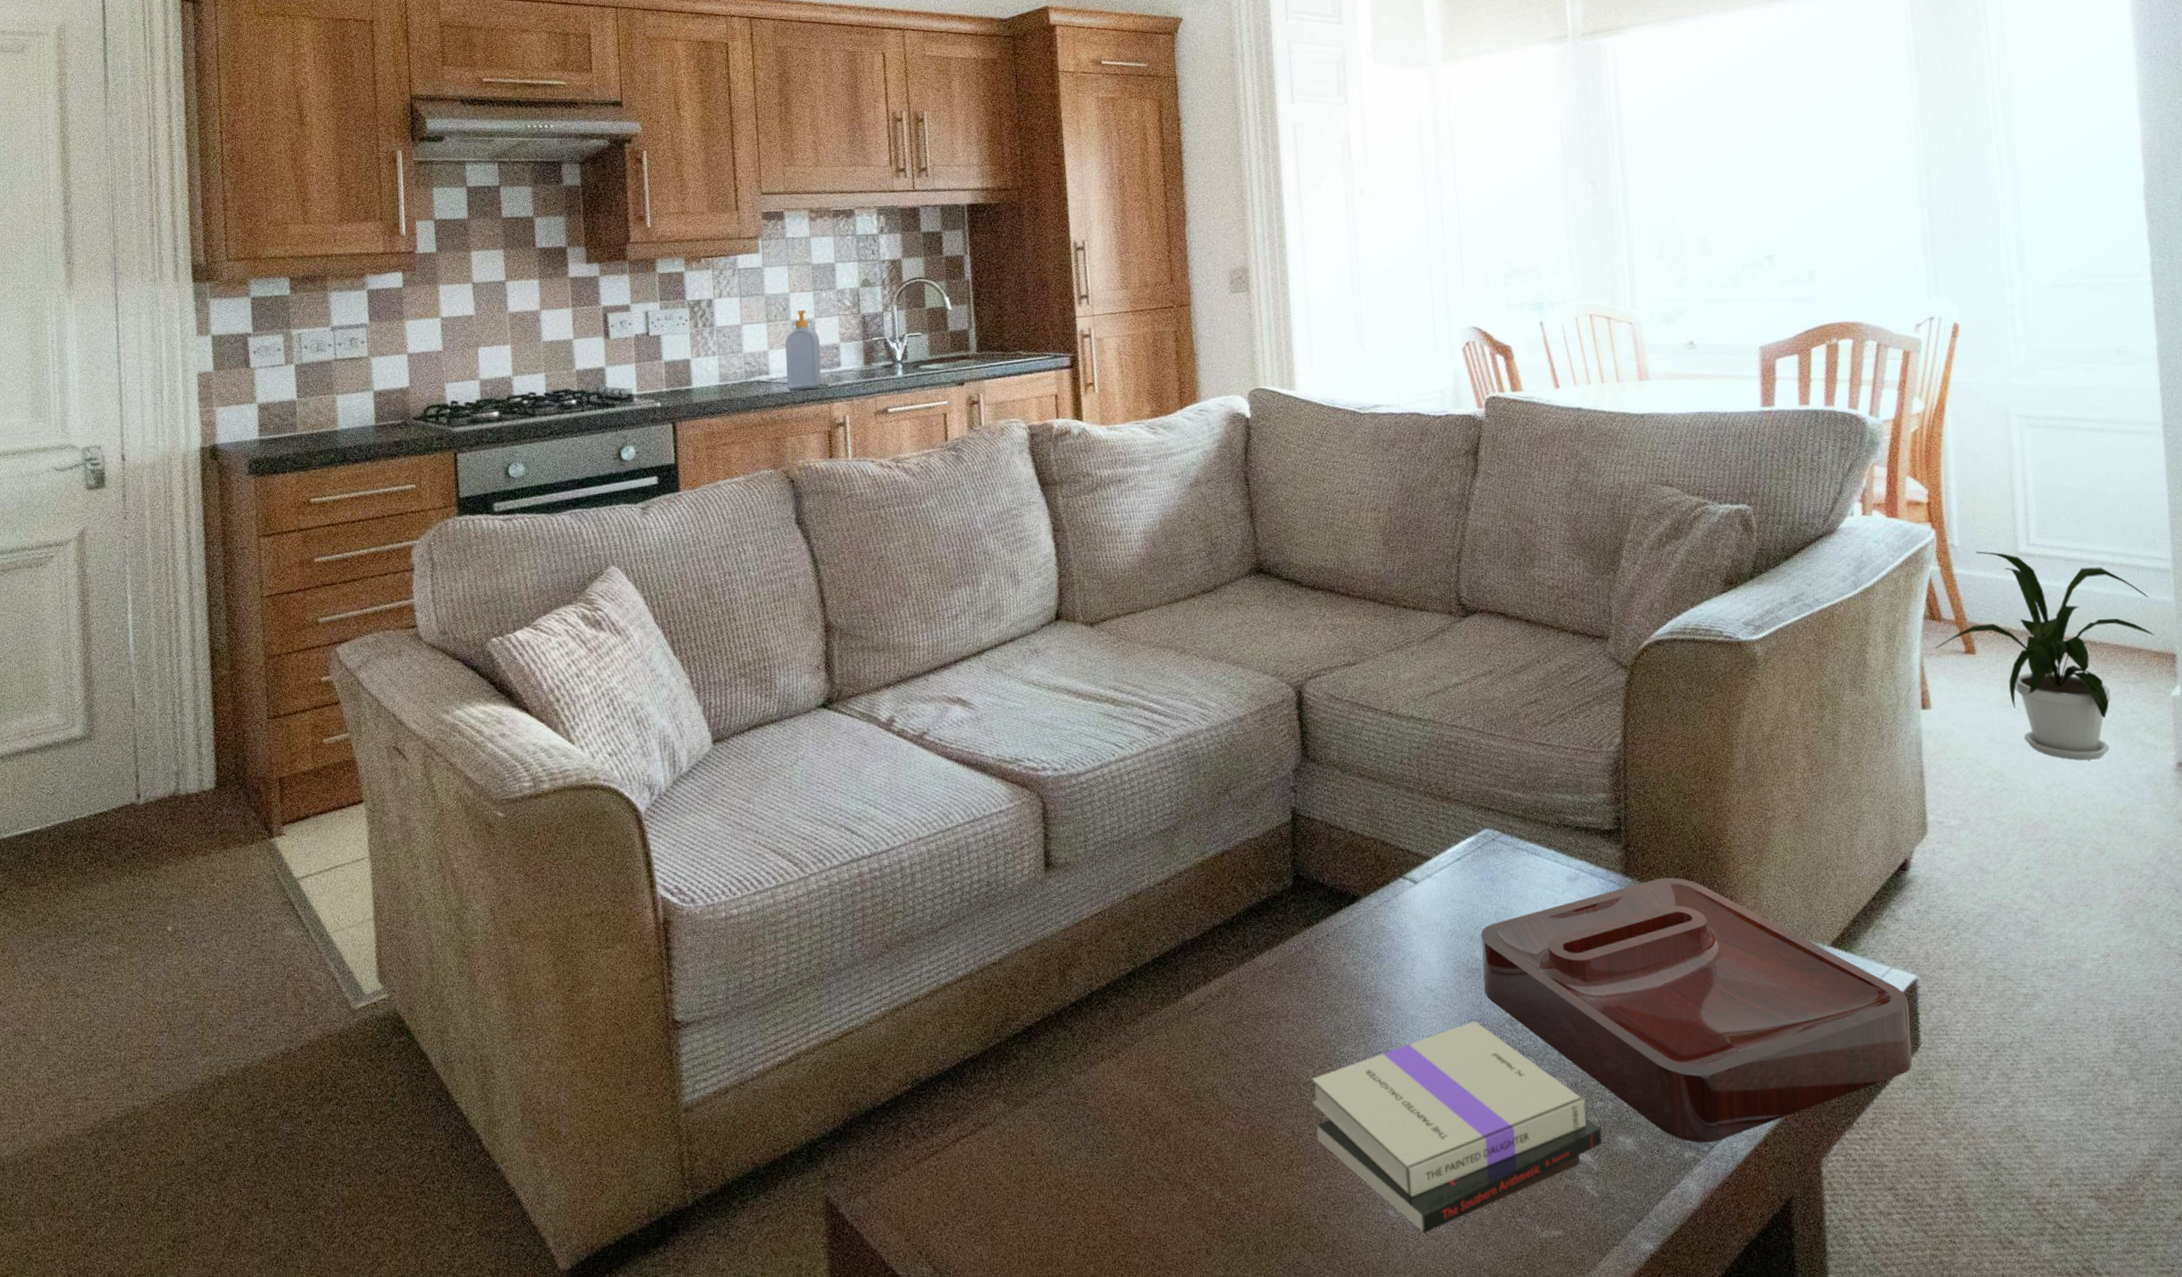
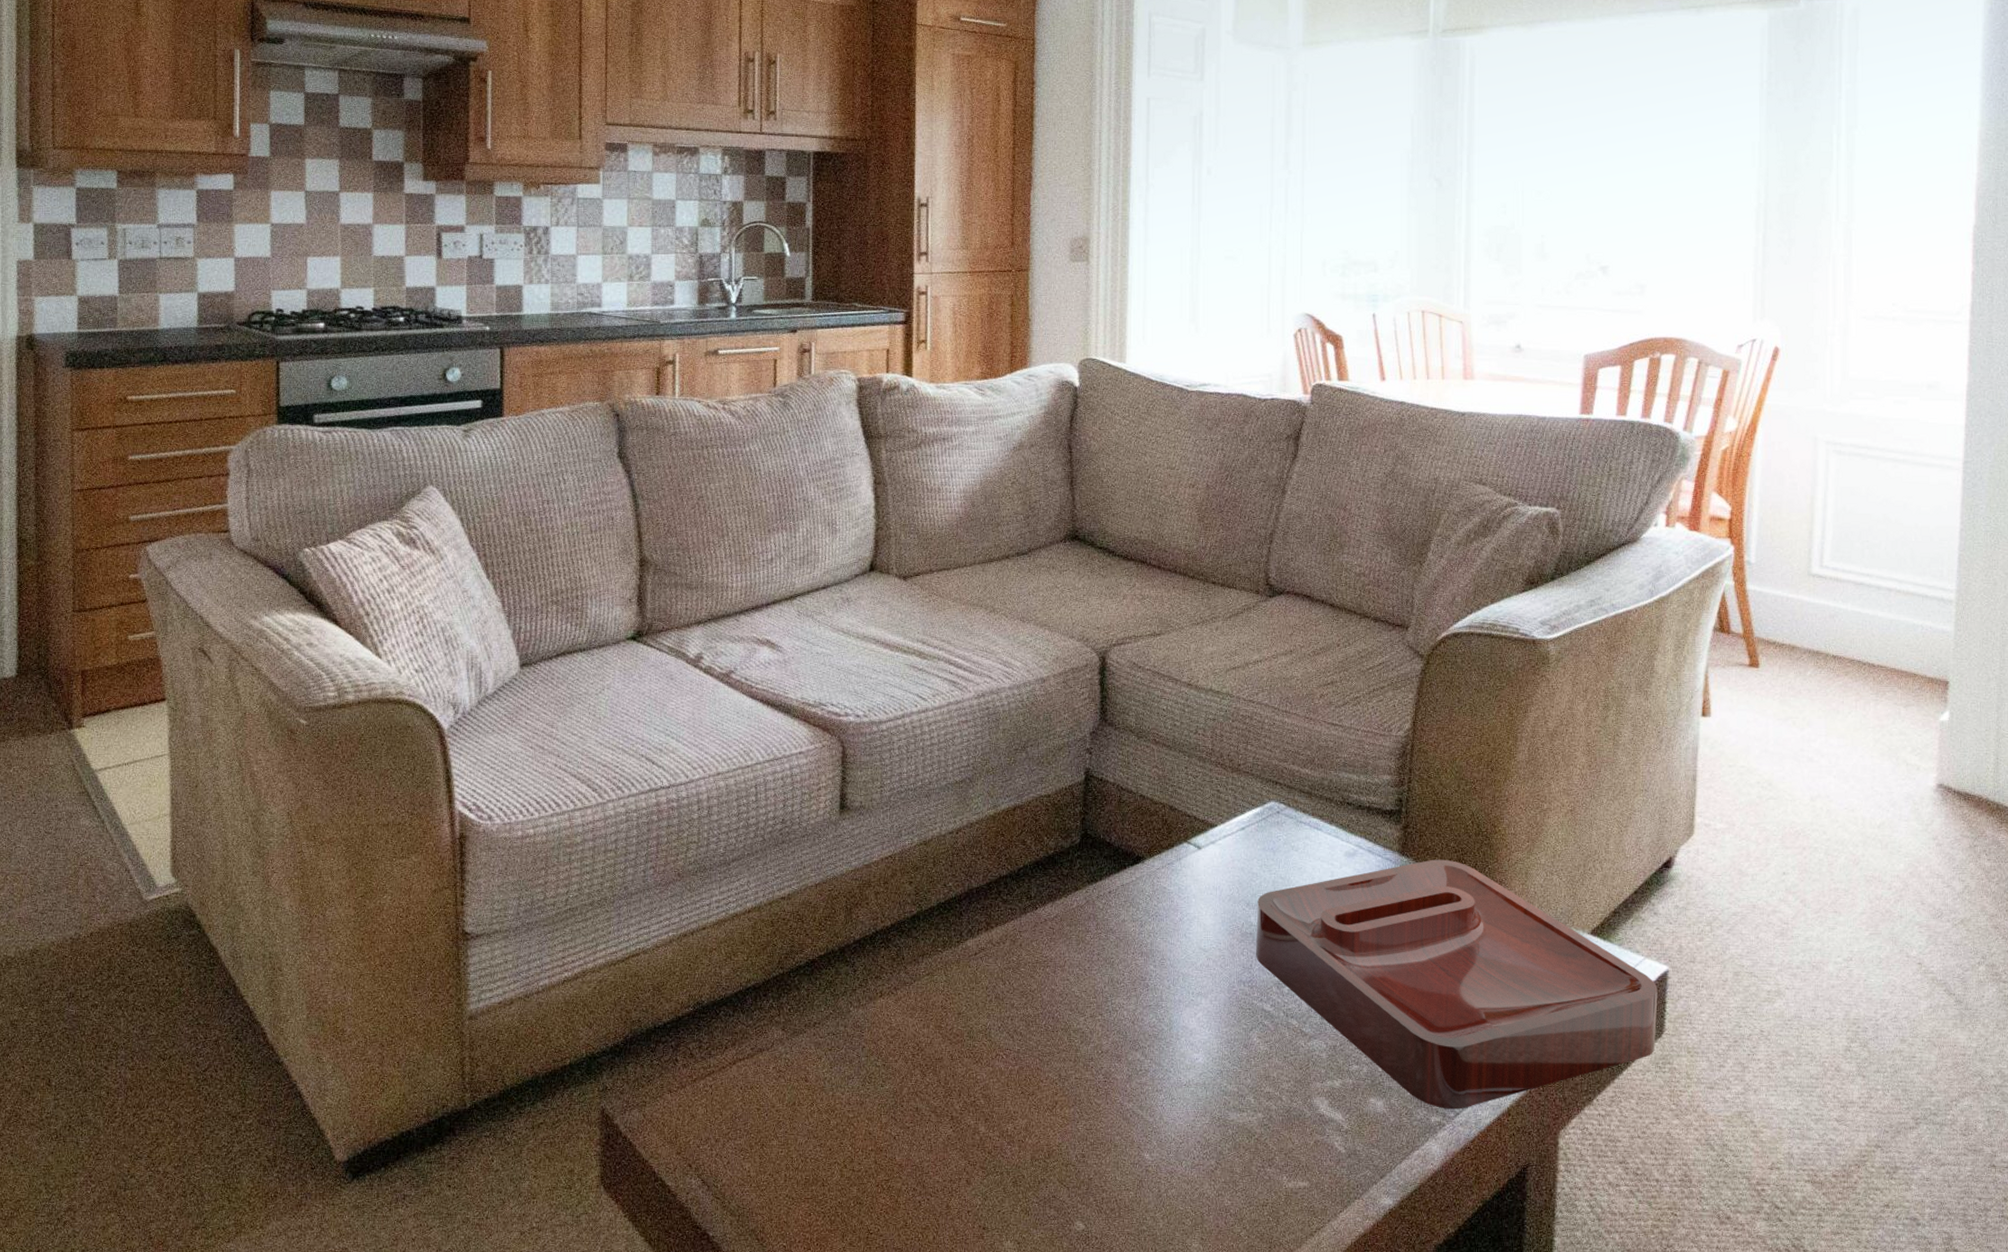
soap bottle: present [785,309,822,390] -> none [619,244,654,325]
books: present [1311,1021,1603,1233] -> none [1081,982,1355,1177]
house plant: present [1935,551,2154,761] -> none [1721,569,1931,776]

